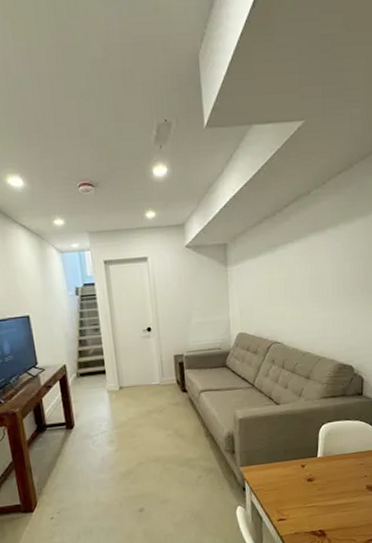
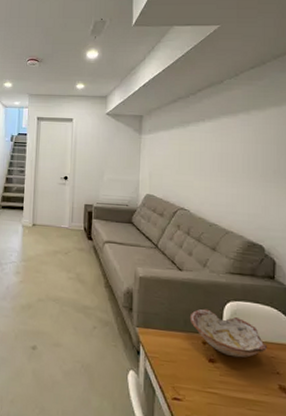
bowl: none [289,435,357,473] -> present [189,308,268,358]

